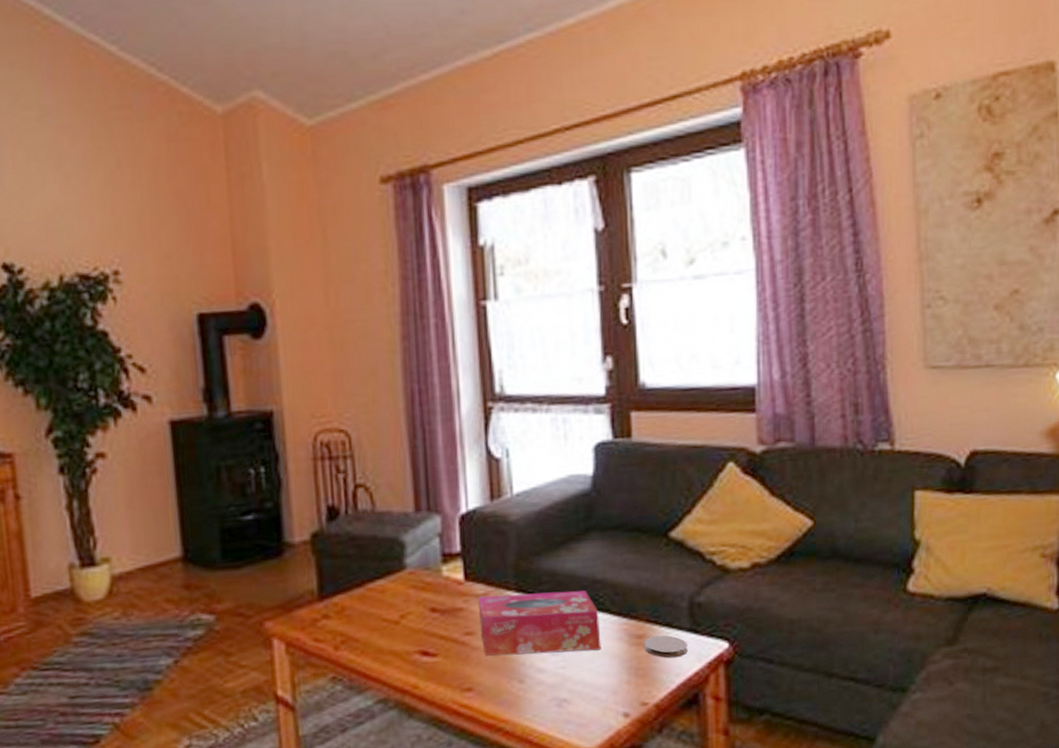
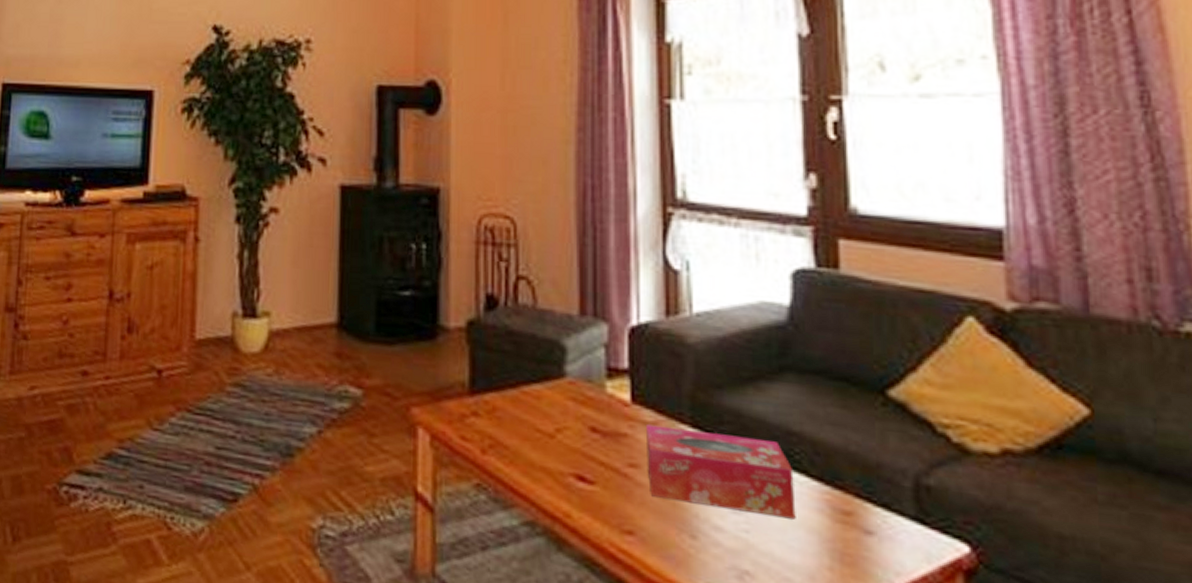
coaster: present [644,635,689,659] -> none [853,515,914,552]

